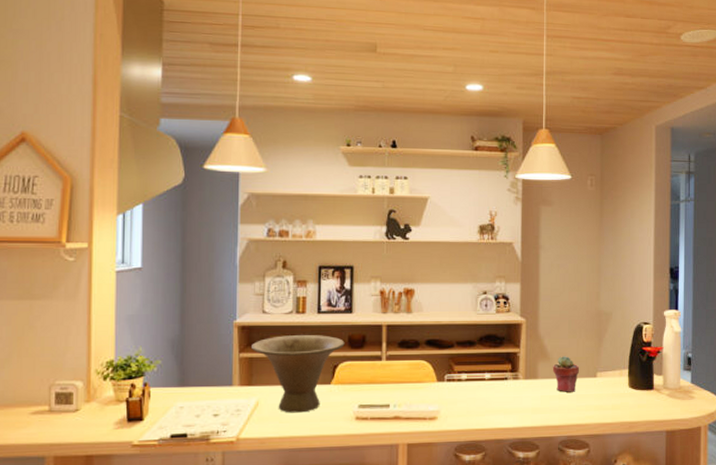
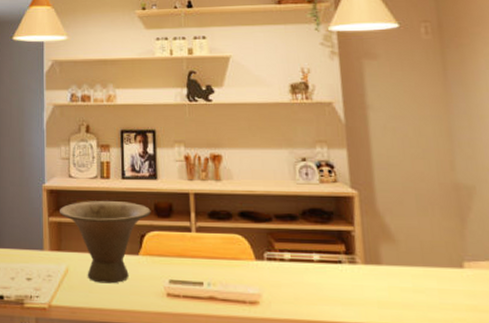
potted succulent: present [552,356,579,392] -> none [399,238,438,285]

